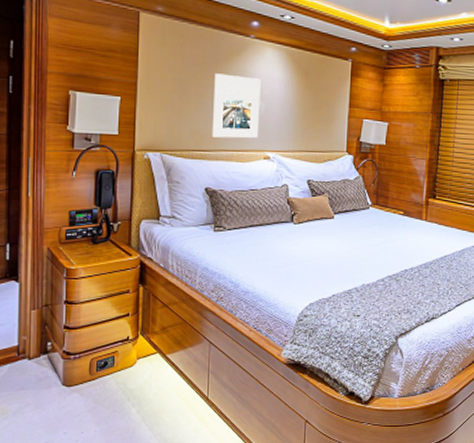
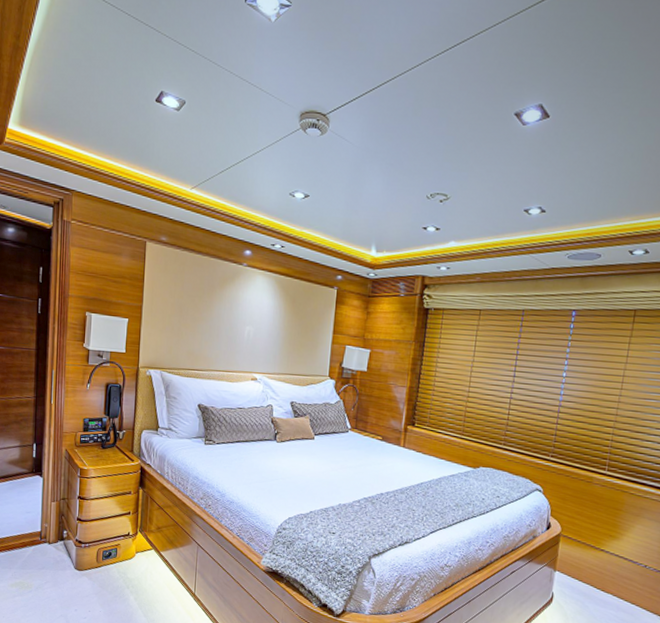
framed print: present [211,73,261,138] -> none [205,299,251,360]

